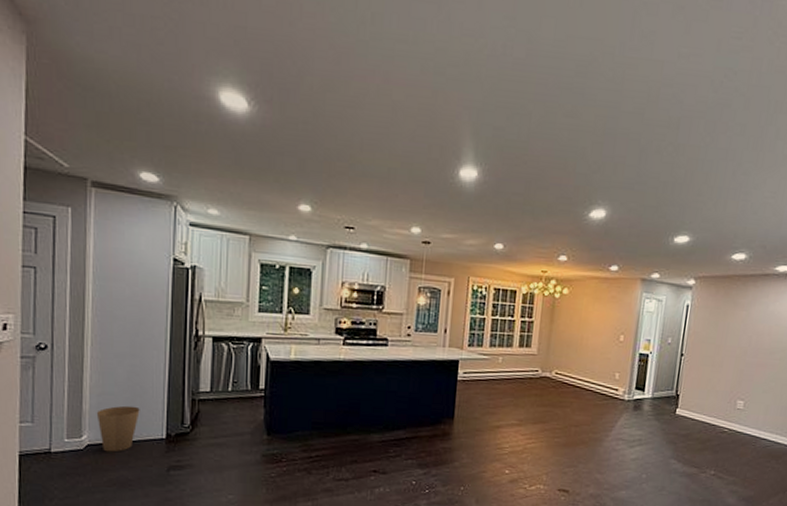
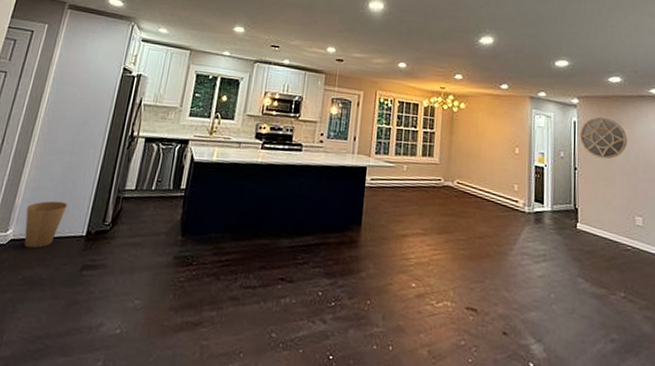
home mirror: none [690,299,742,344] -> present [579,117,627,160]

